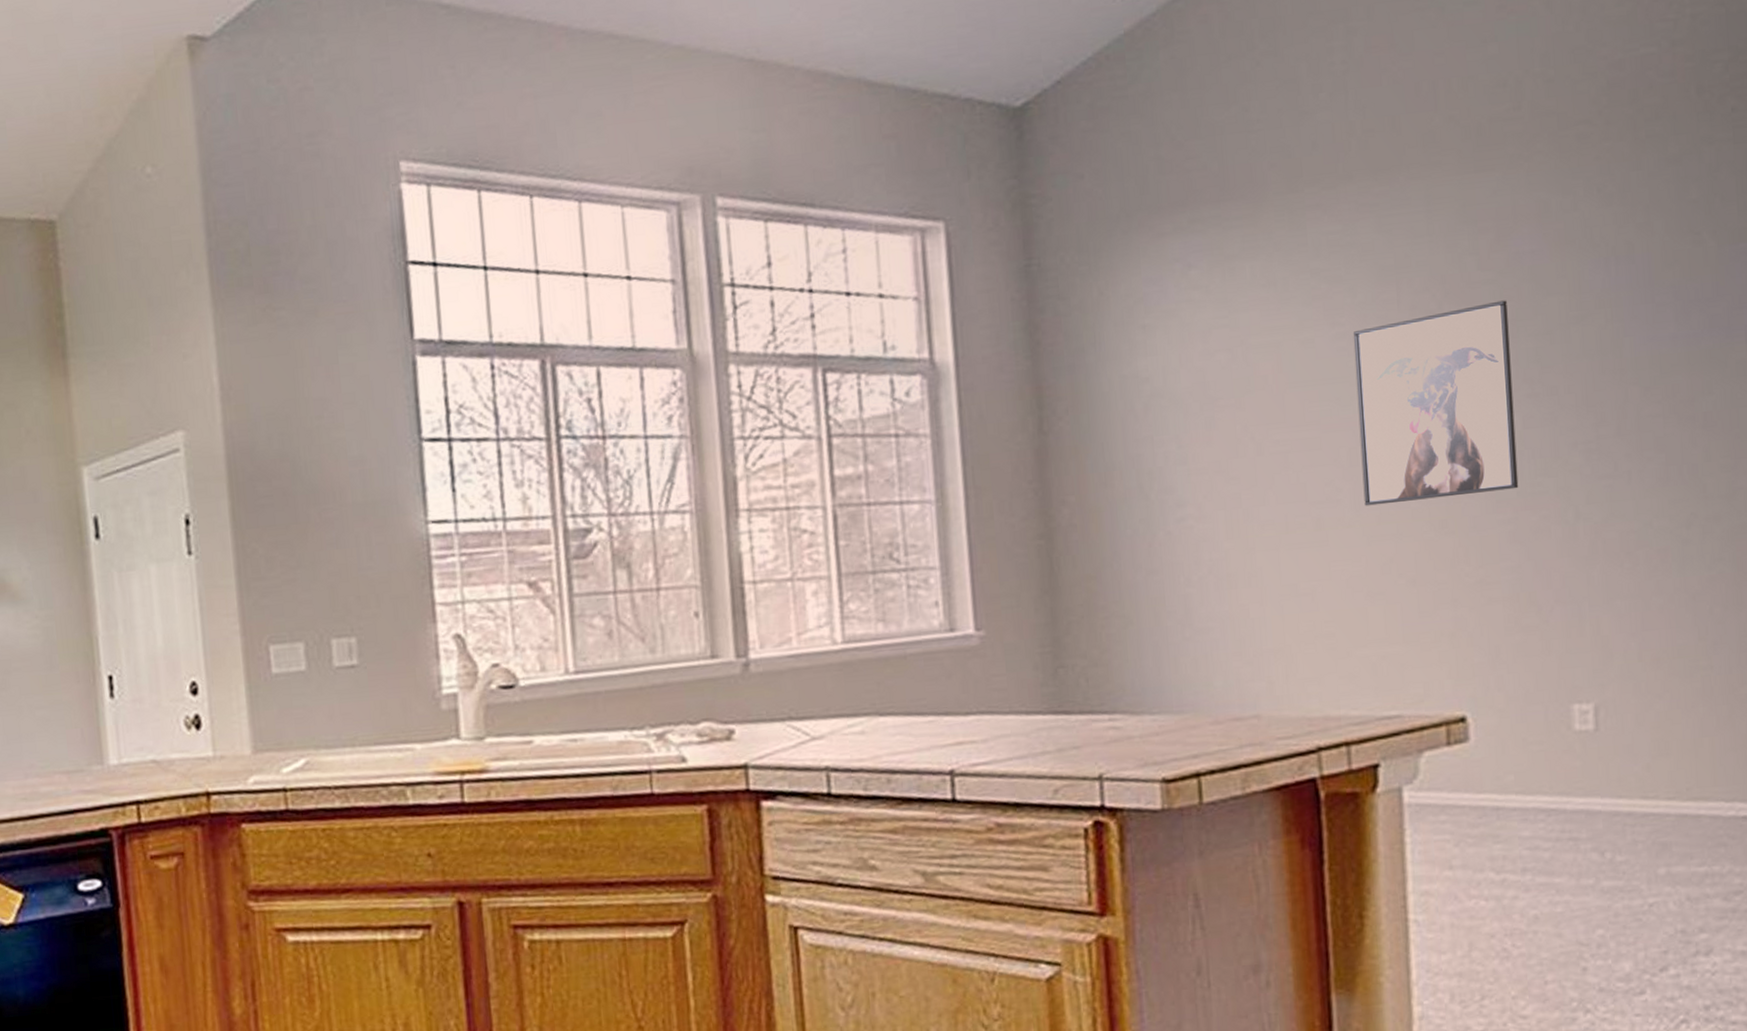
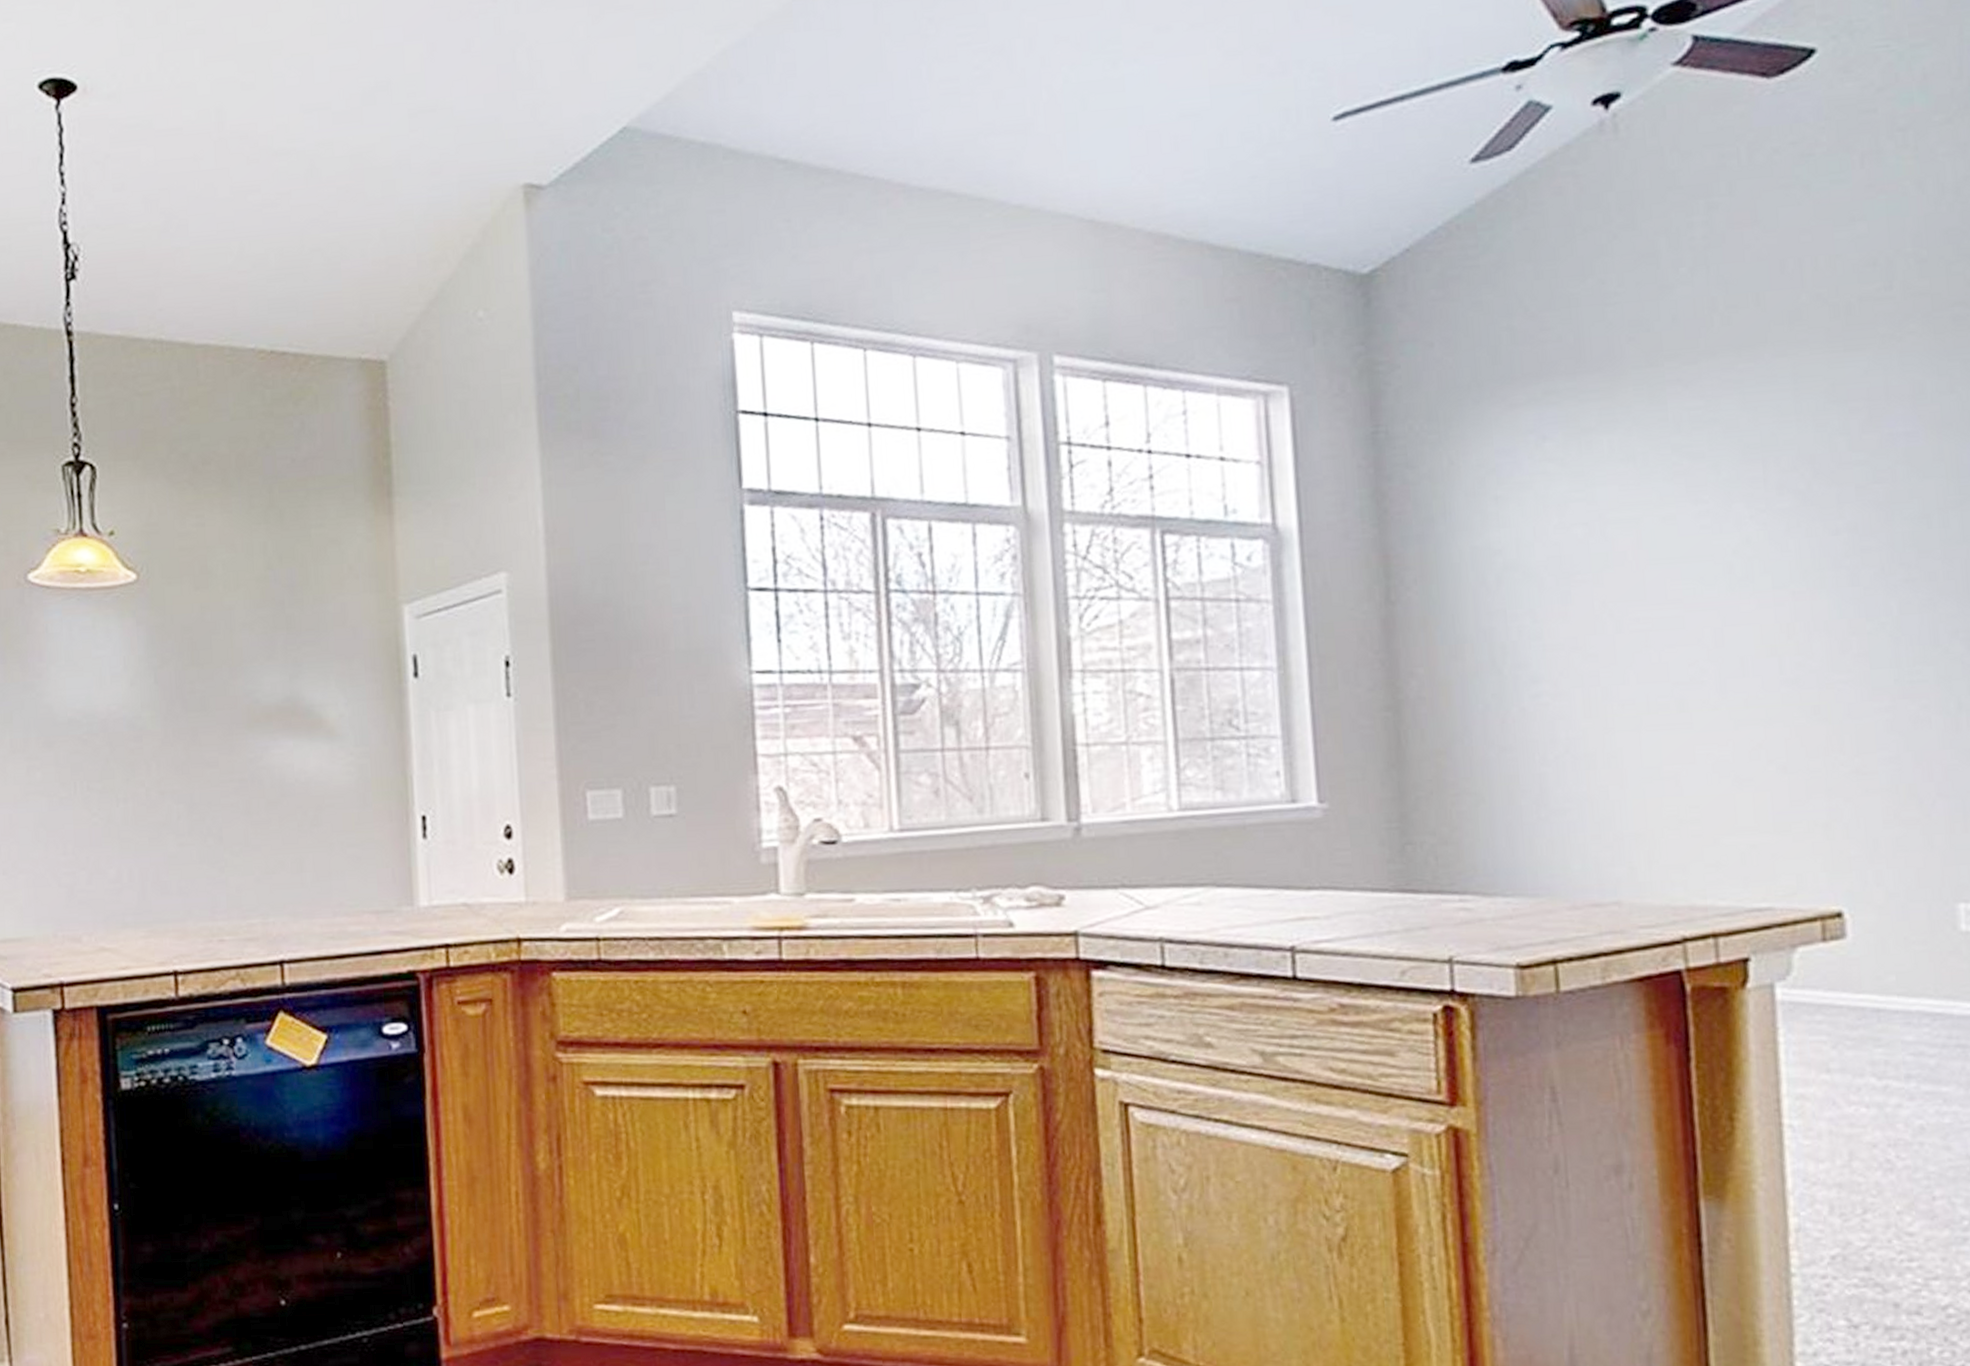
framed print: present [1353,300,1519,506] -> none [1717,482,1896,689]

